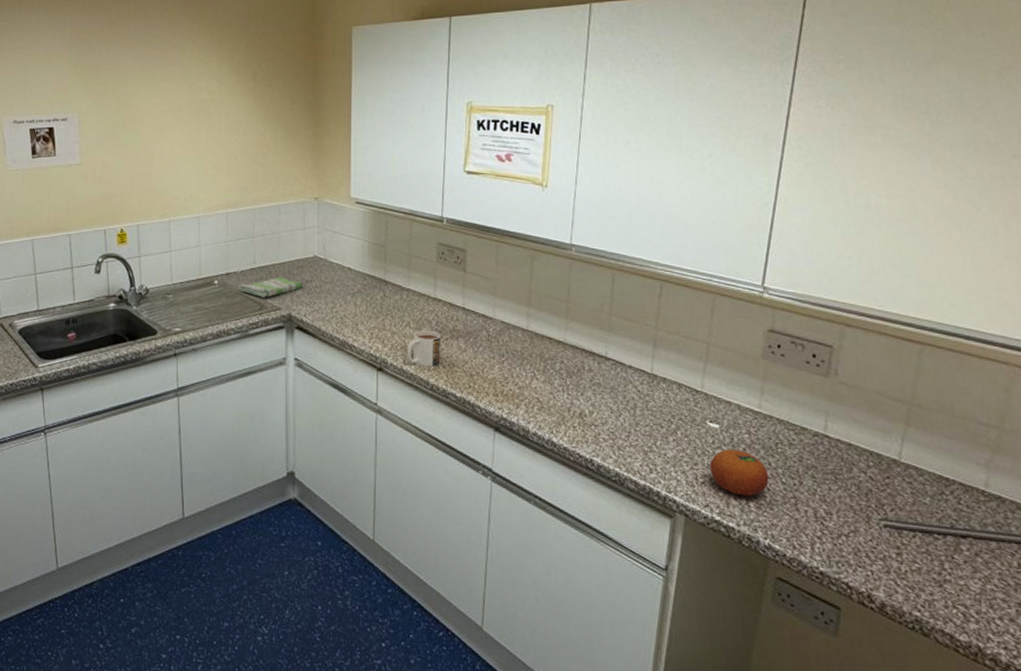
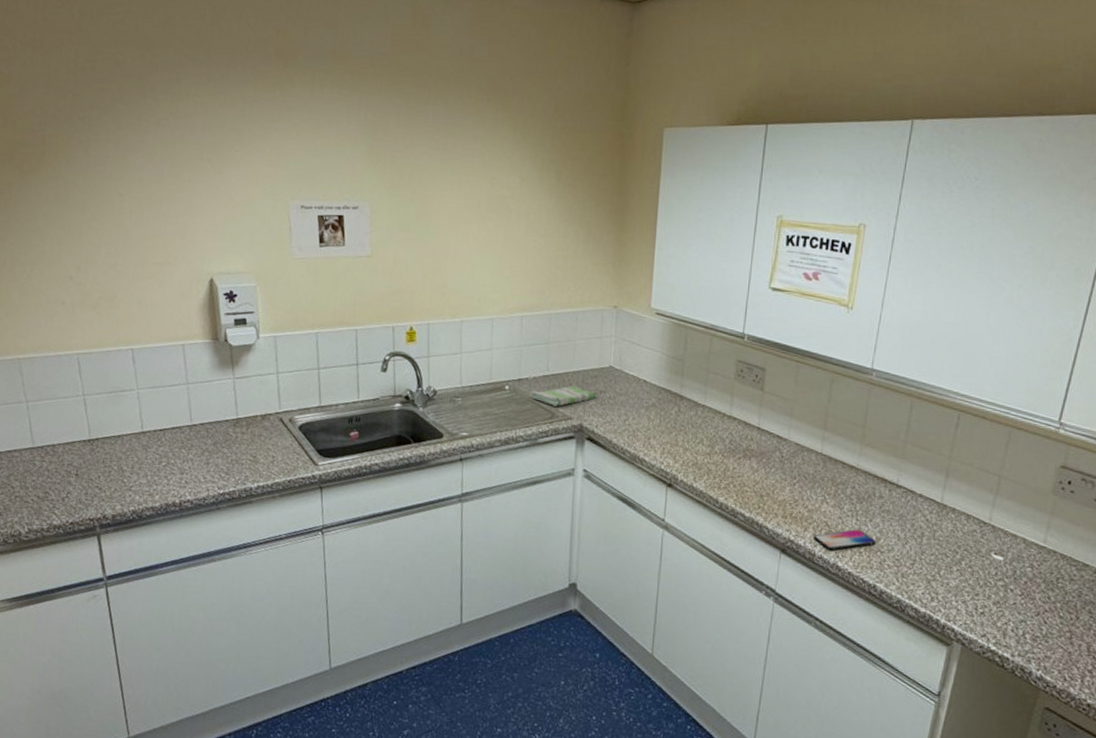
mug: present [407,330,441,367] -> none [698,448,733,486]
smartphone: none [526,404,589,426] -> present [813,529,876,551]
fruit: present [709,449,769,496] -> none [990,581,1047,628]

